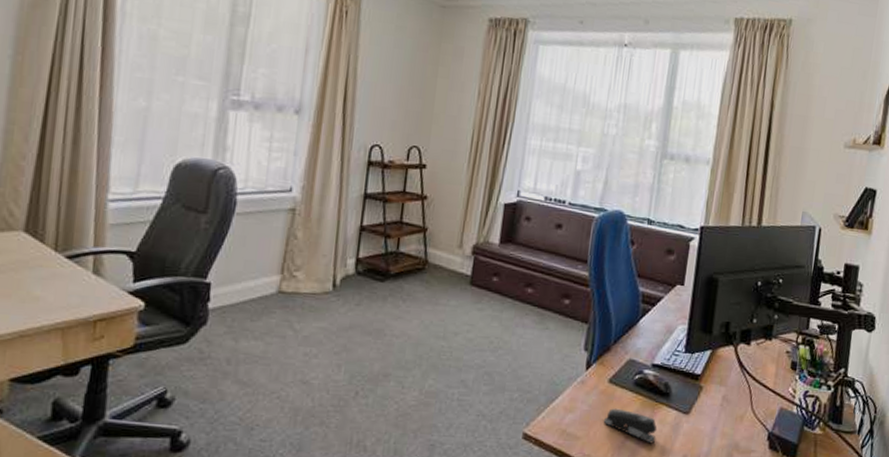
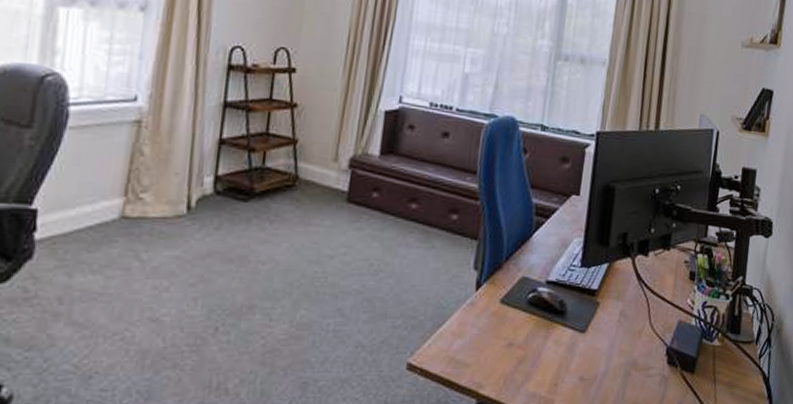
stapler: present [603,408,657,444] -> none [494,330,552,367]

